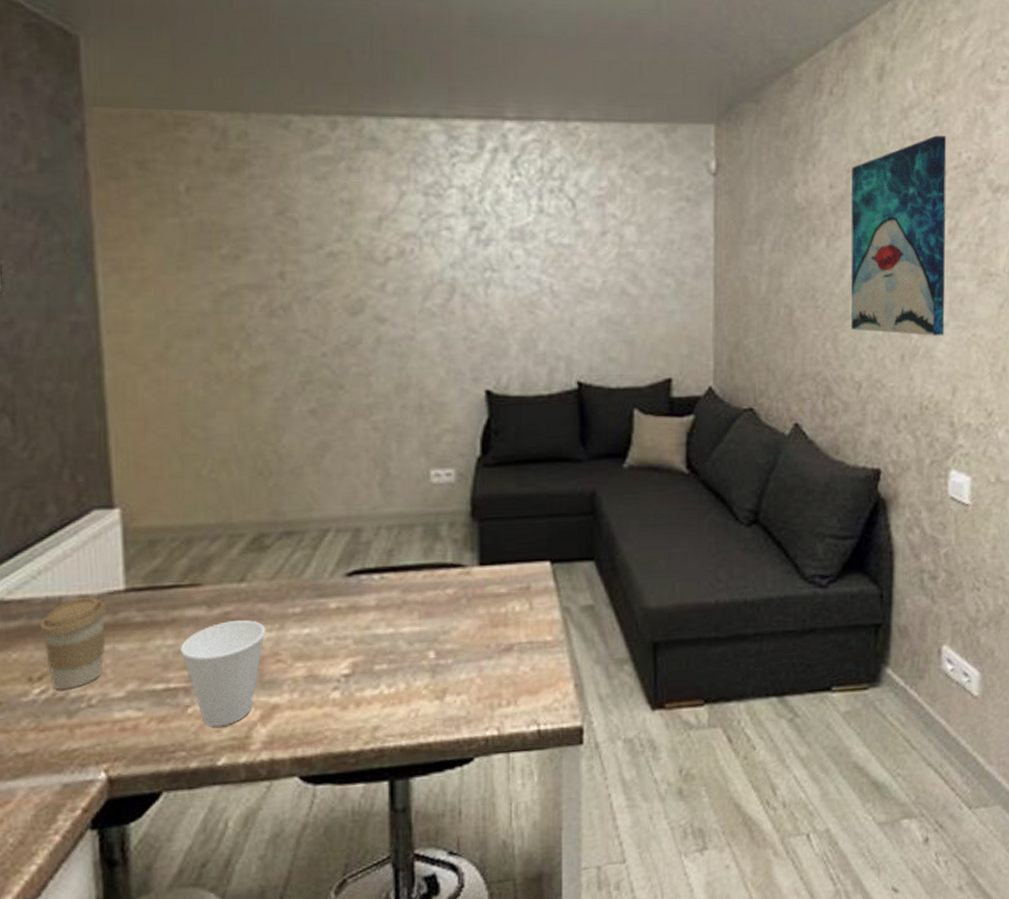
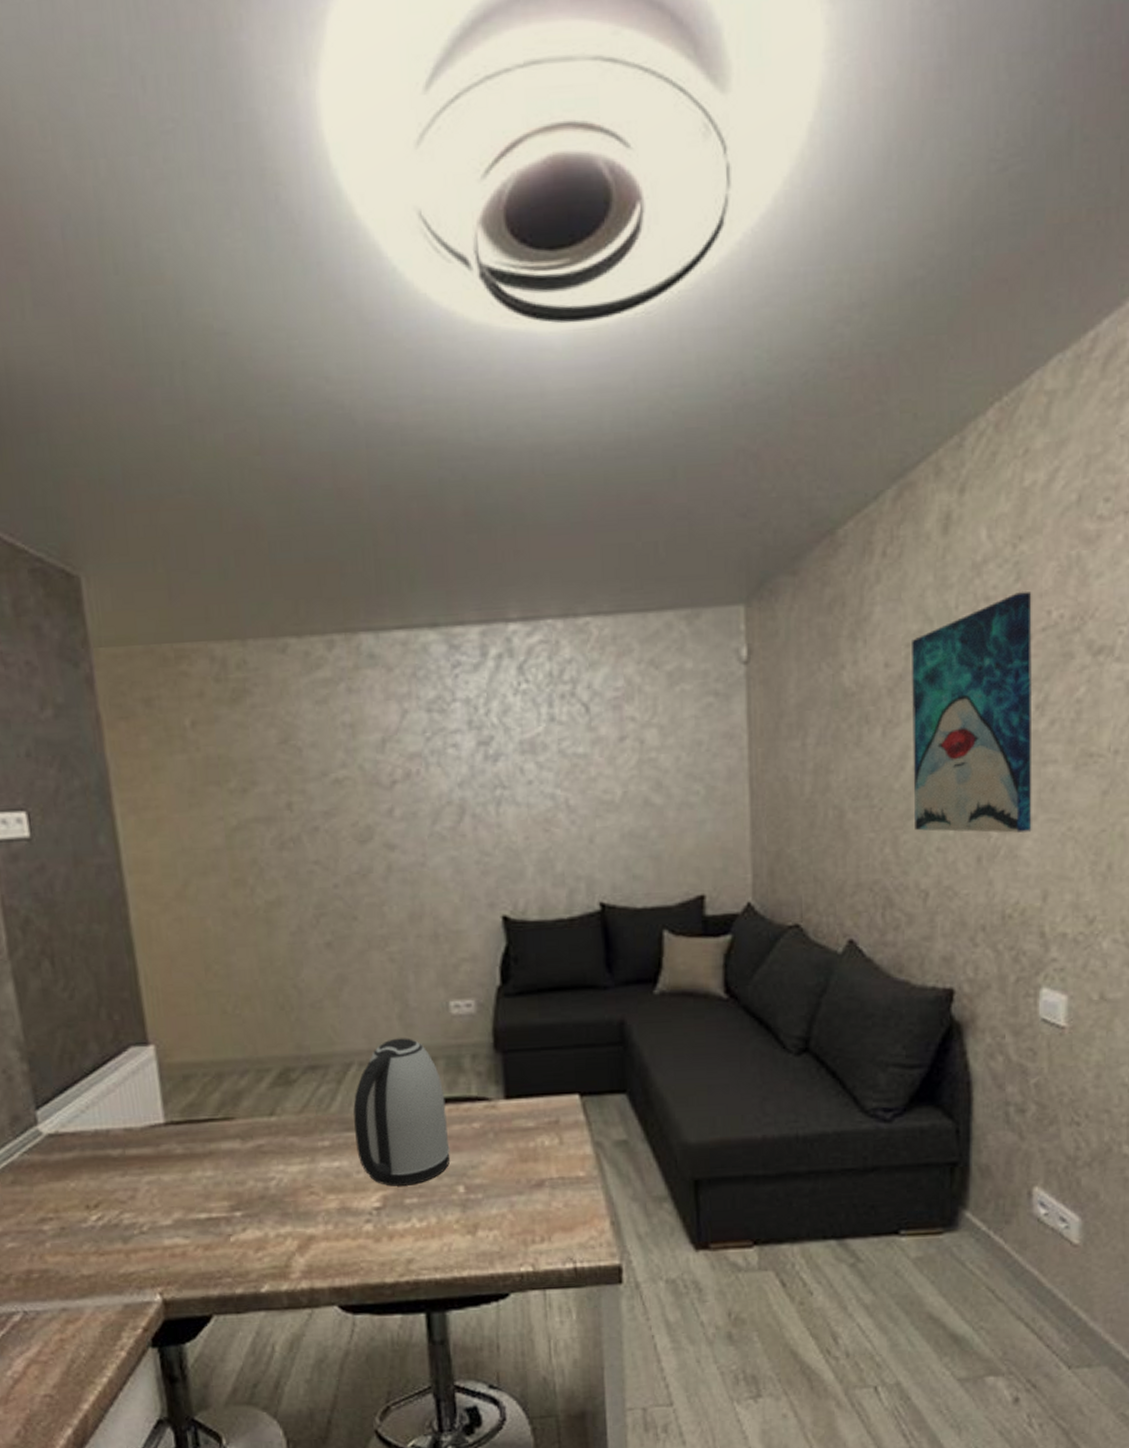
coffee cup: present [39,596,107,690] -> none [92,1129,152,1217]
cup: present [181,620,265,727] -> none [219,1153,297,1256]
kettle: none [327,505,423,653] -> present [353,1038,451,1186]

